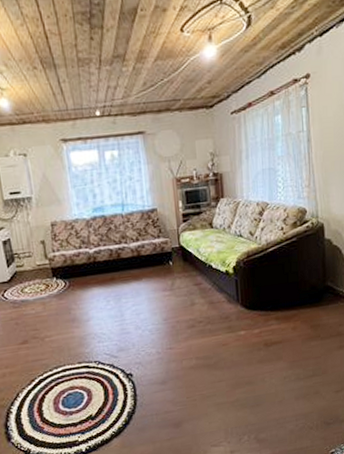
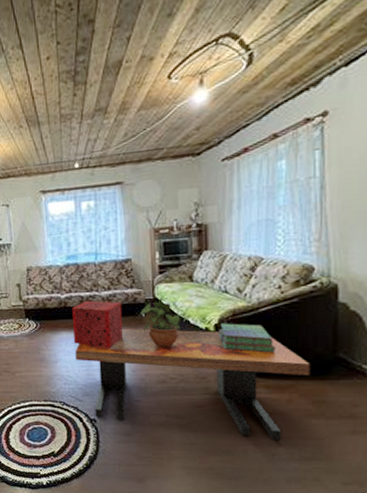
decorative box: none [102,252,153,301] -> present [72,300,123,348]
coffee table: none [107,273,308,371] -> present [75,329,310,440]
potted plant: none [168,245,205,294] -> present [140,298,181,348]
stack of books: none [236,263,283,289] -> present [218,323,277,353]

